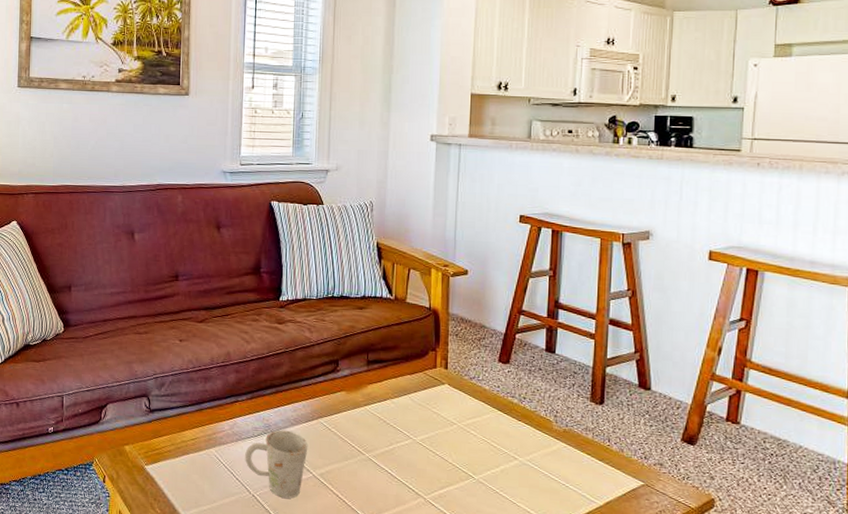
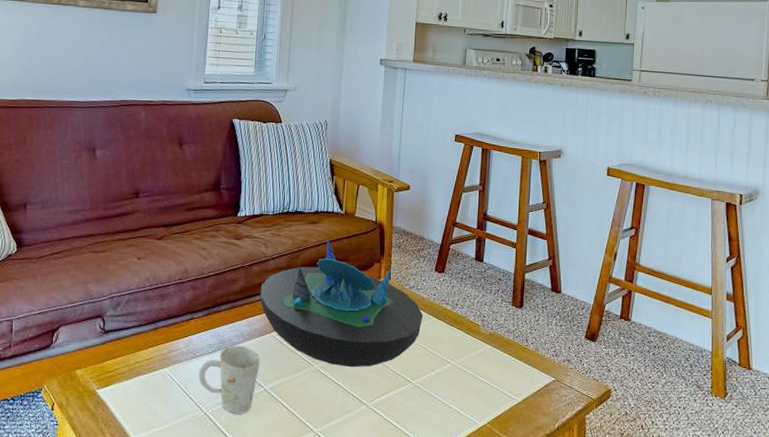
decorative bowl: none [305,324,486,459] -> present [260,238,423,368]

